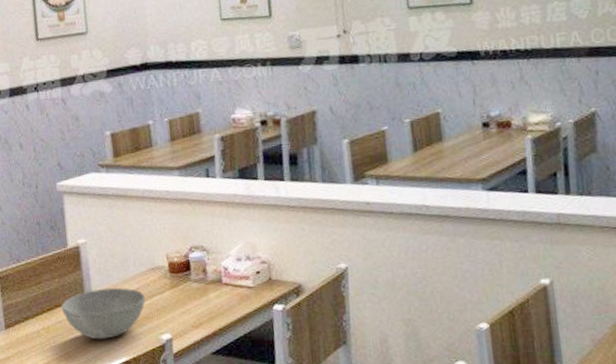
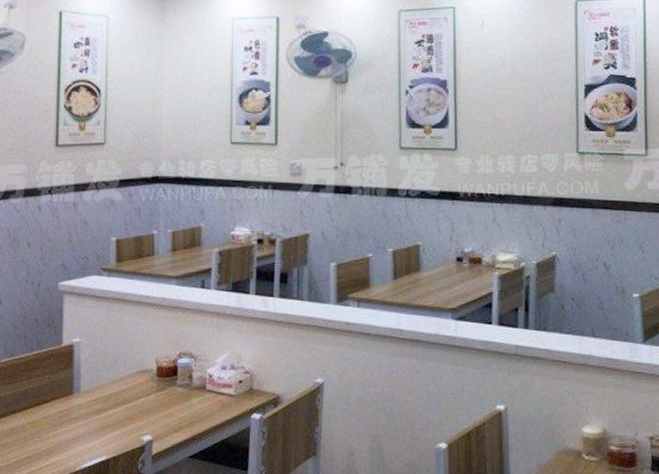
bowl: present [61,287,145,340] -> none [48,388,131,437]

